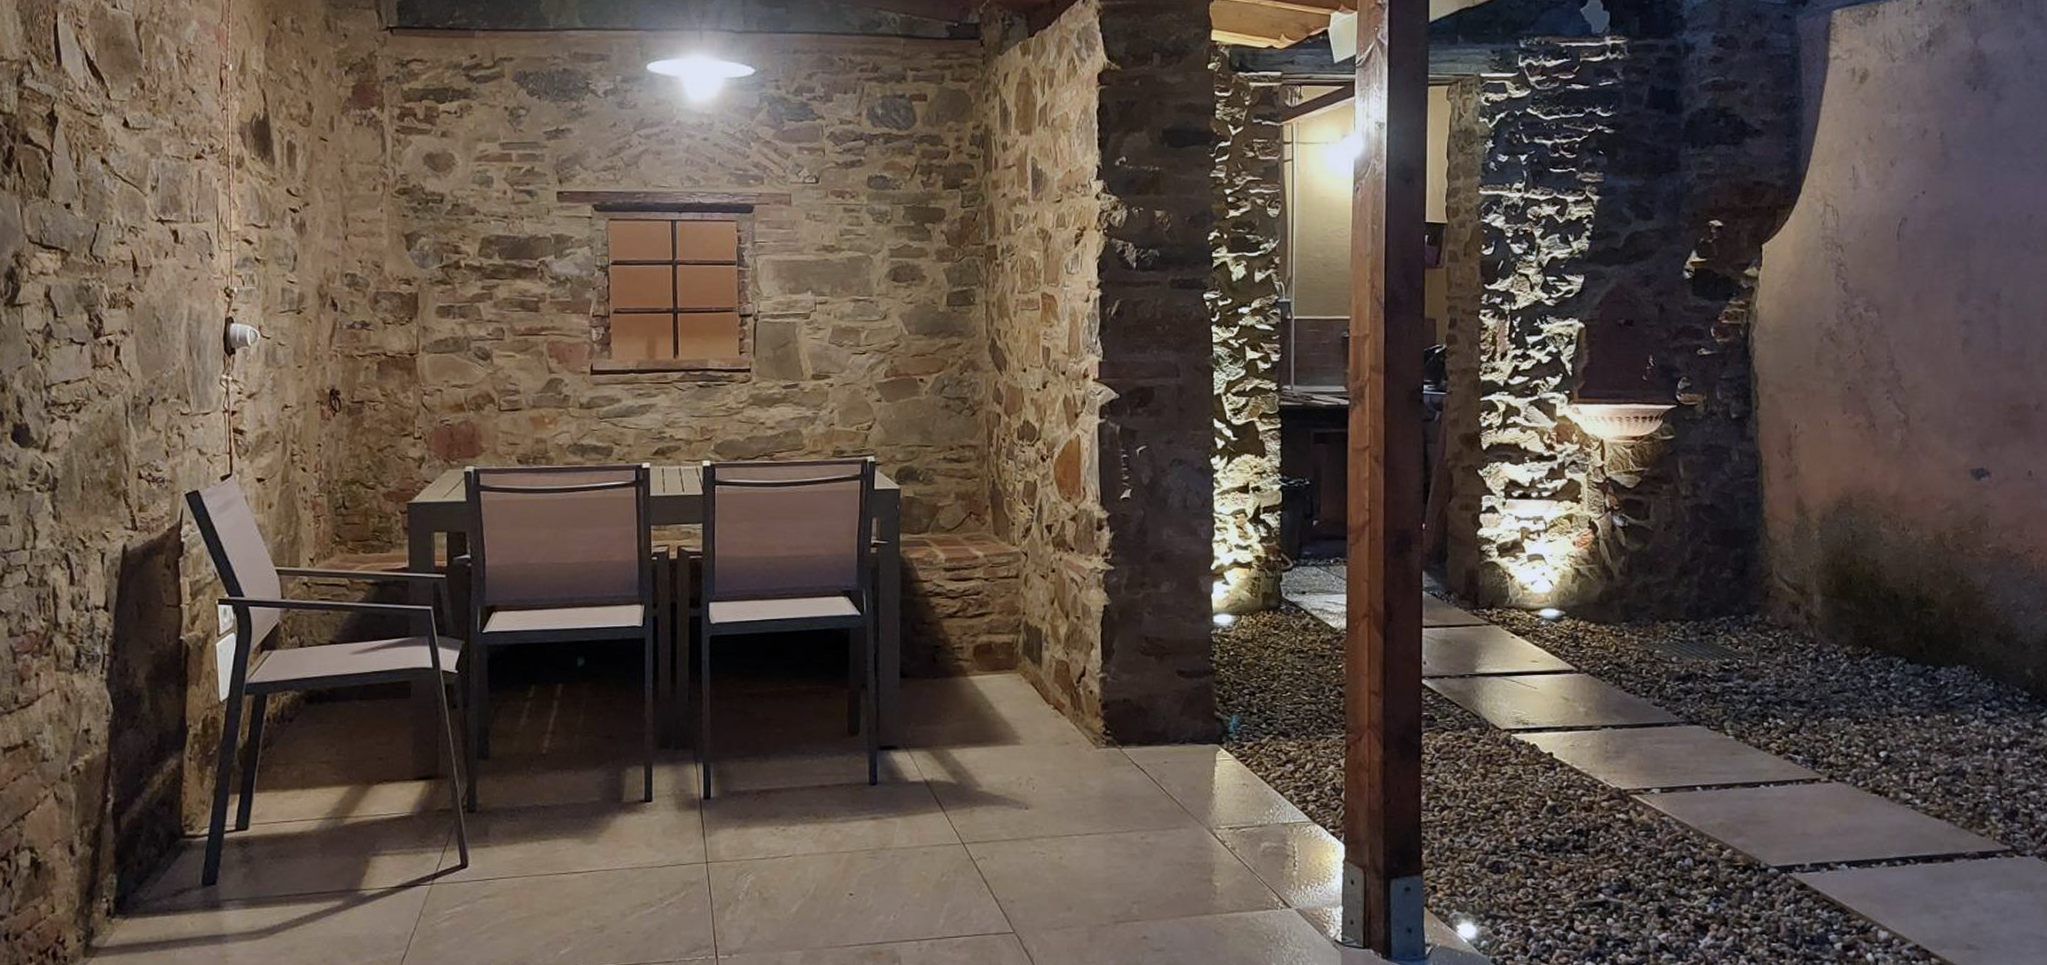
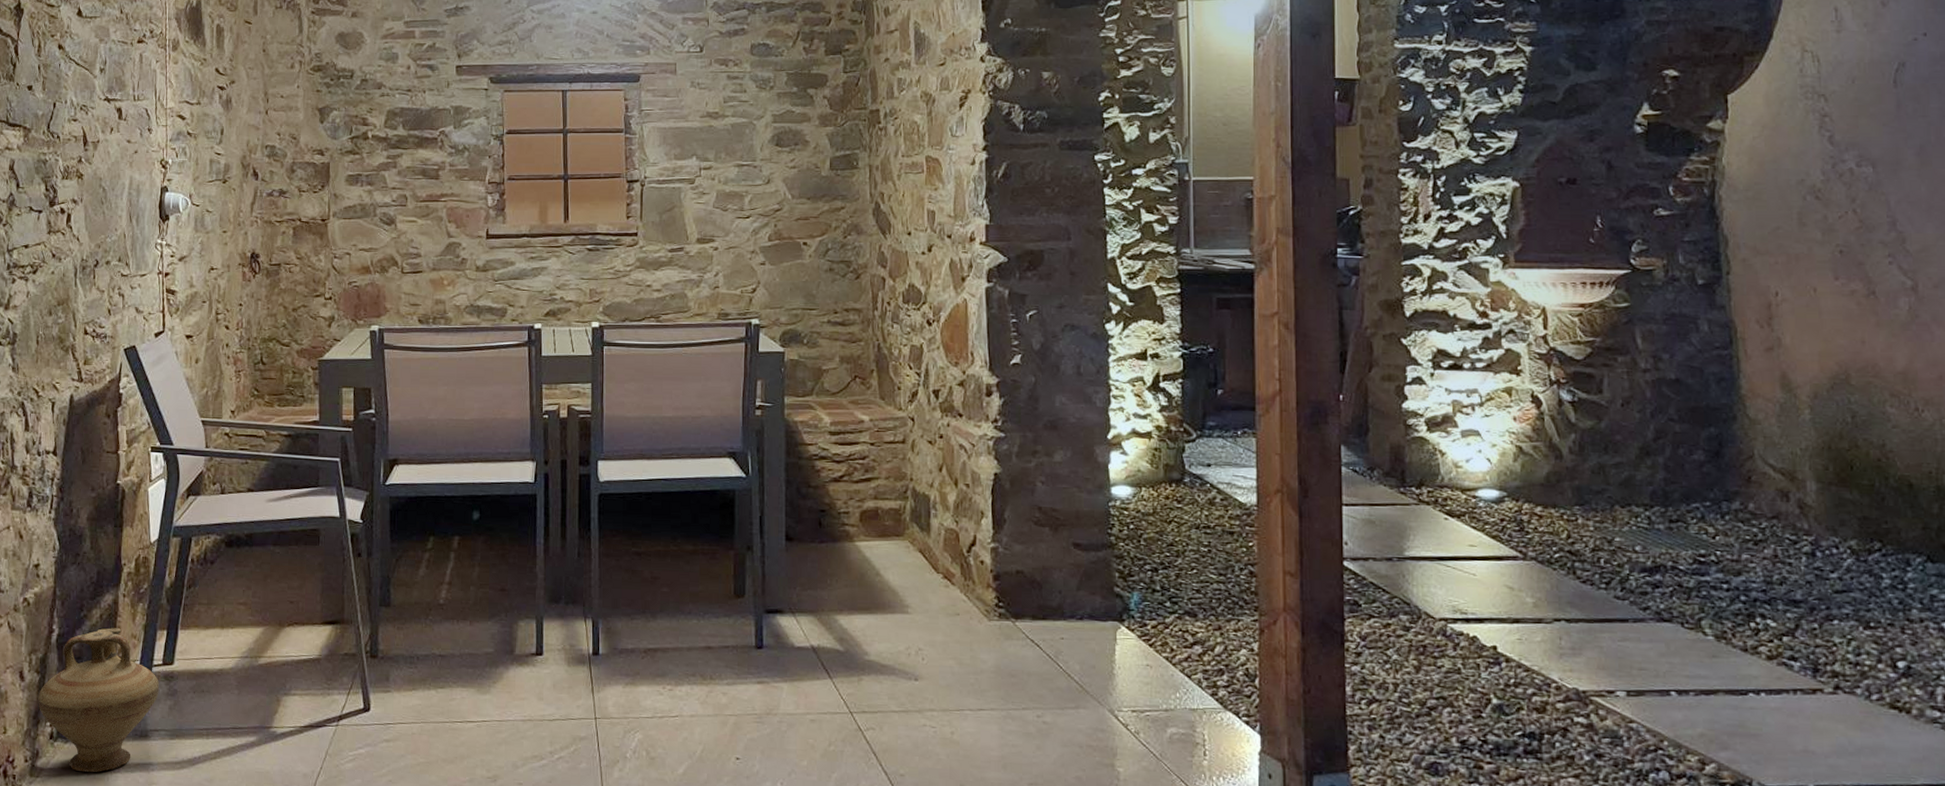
ceramic jug: none [91,794,232,949] -> present [37,628,159,773]

